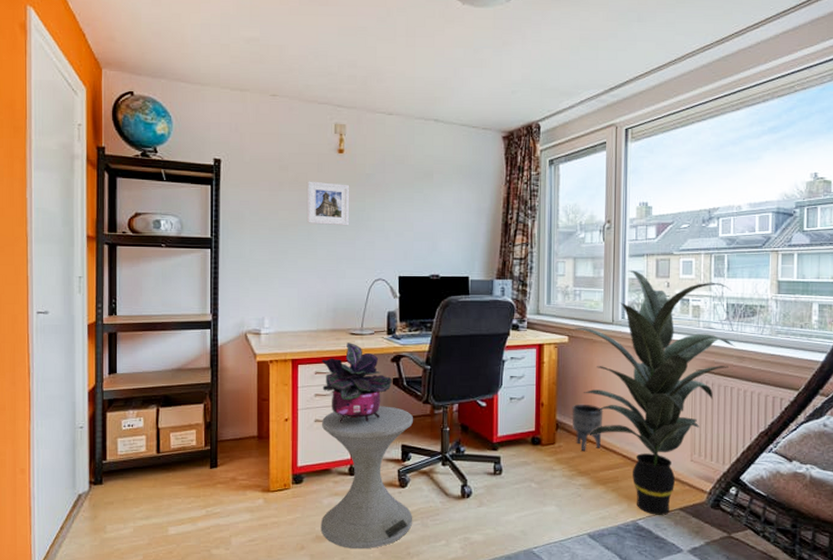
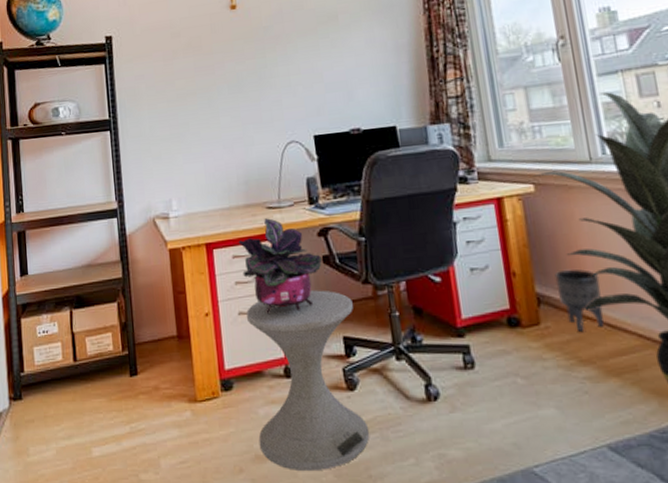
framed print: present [306,181,350,226] -> none [201,41,252,90]

